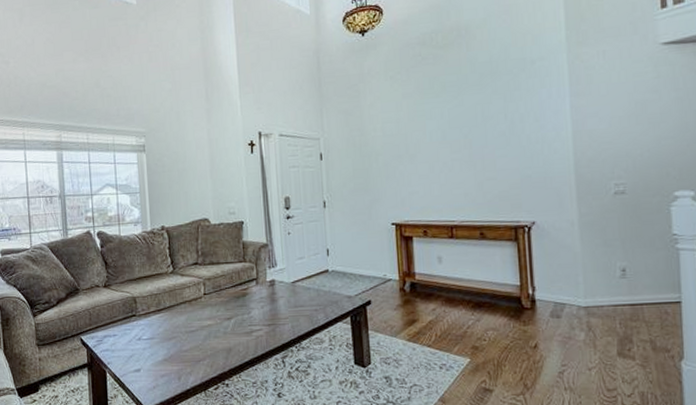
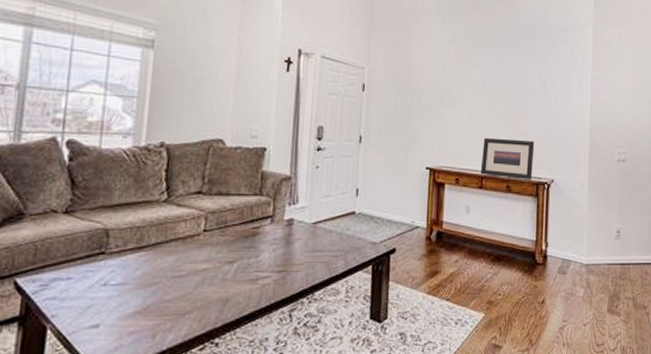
picture frame: none [448,185,509,225] -> present [480,137,535,180]

